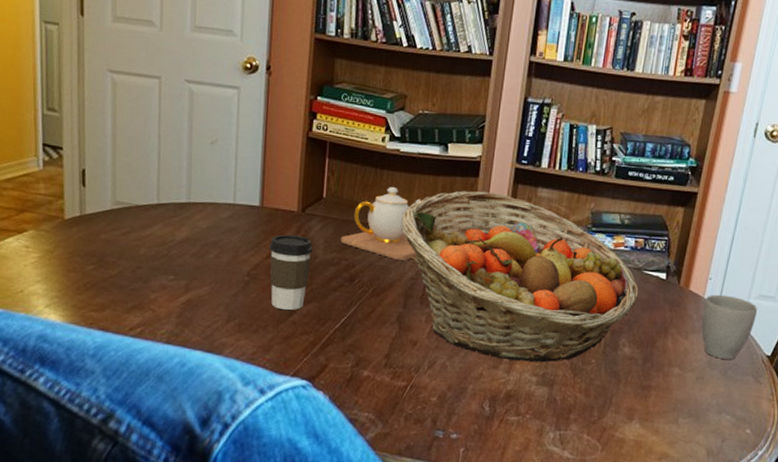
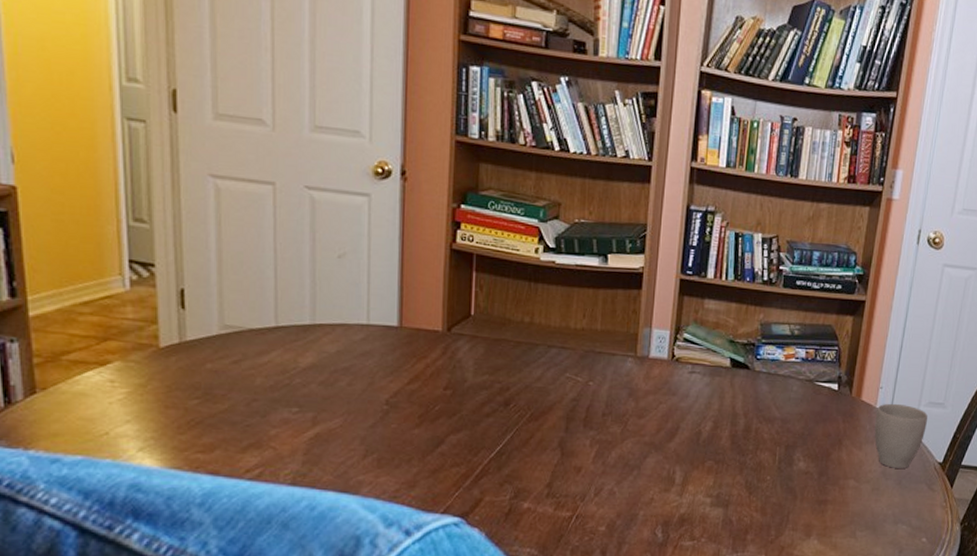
coffee cup: present [269,234,313,310] -> none [411,356,461,440]
teapot: present [340,187,422,260] -> none [492,302,582,381]
fruit basket: present [401,190,639,363] -> none [559,304,812,482]

